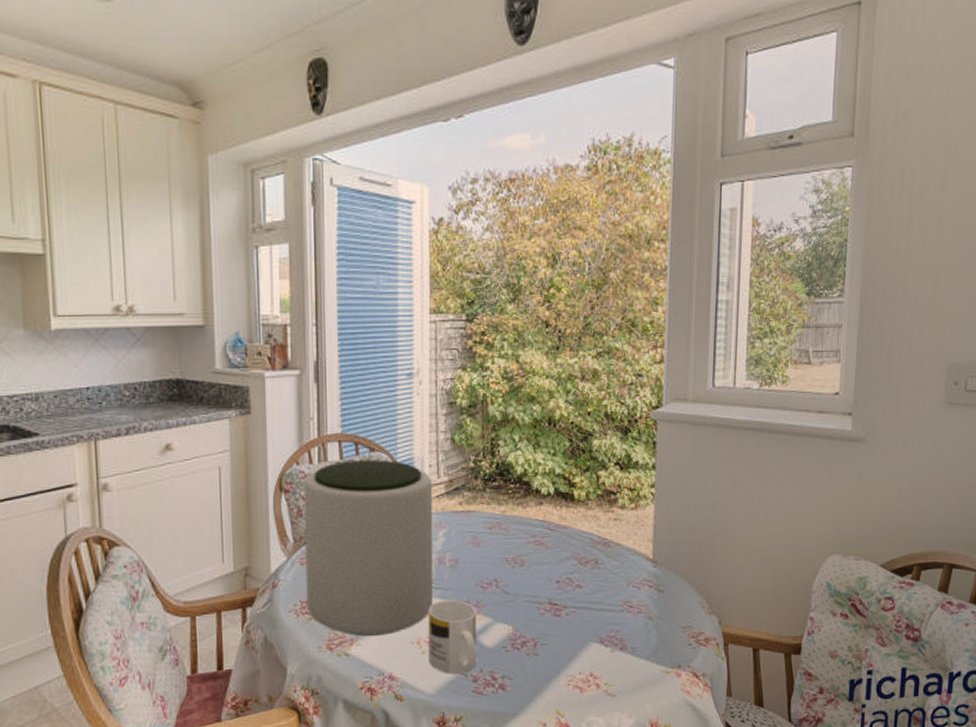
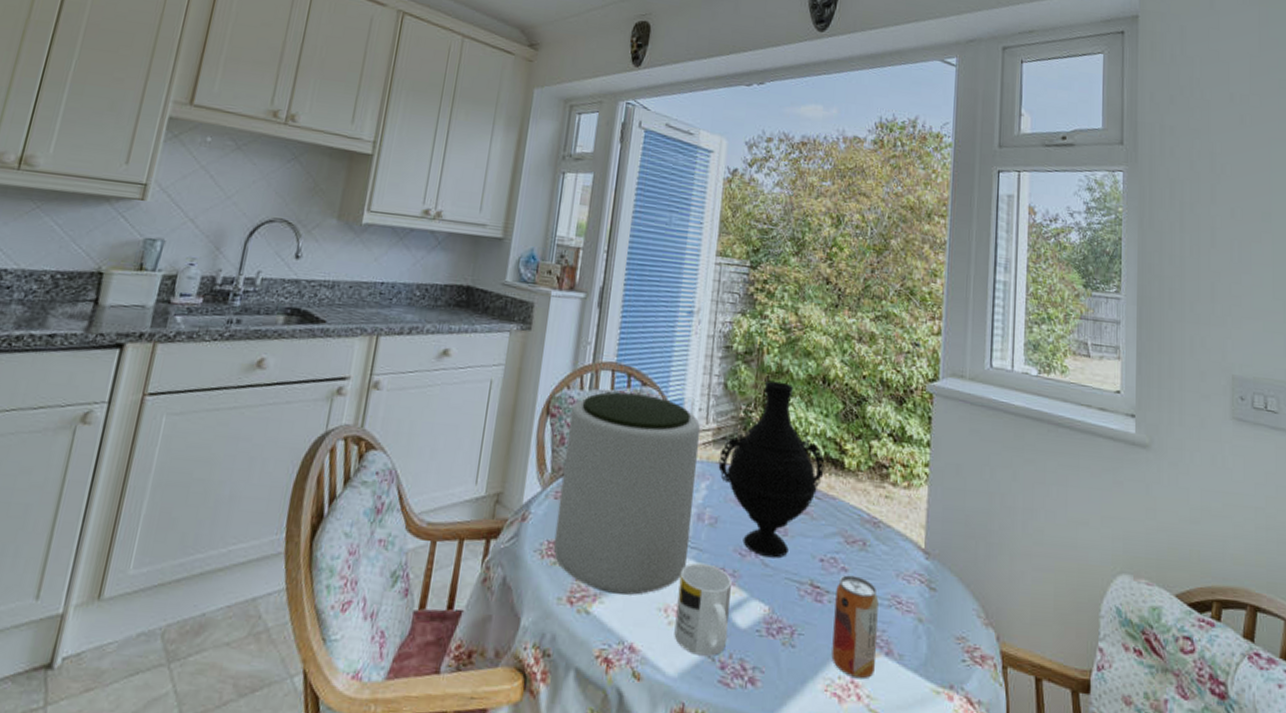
vase: none [453,429,555,587] -> present [718,380,825,558]
beverage can: none [572,590,612,672] -> present [831,575,879,680]

